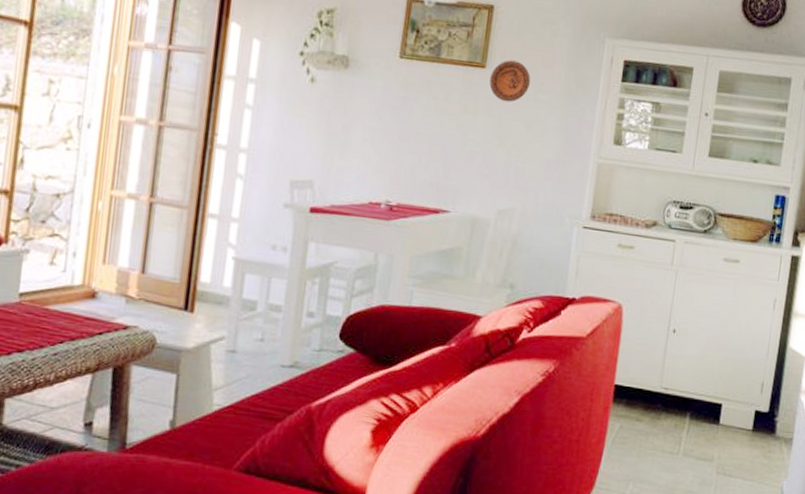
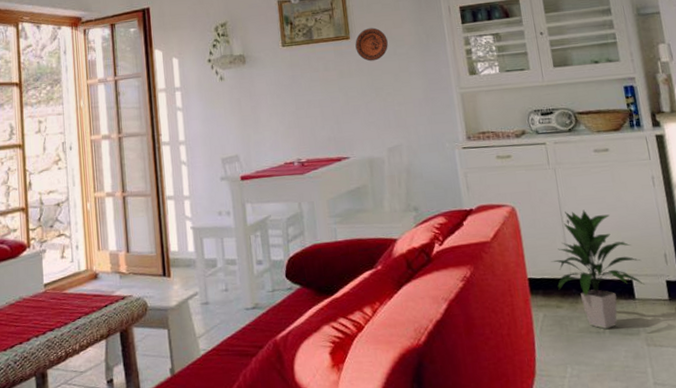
indoor plant: none [643,319,736,450] -> present [551,209,645,329]

